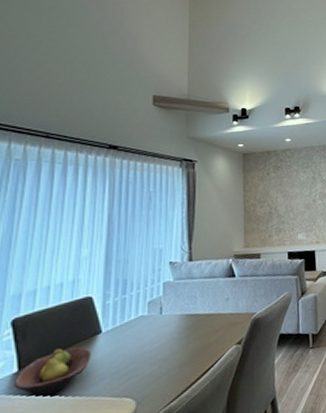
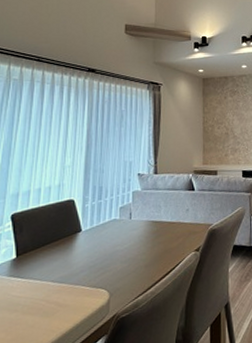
fruit bowl: present [14,347,91,398] -> none [13,242,73,281]

